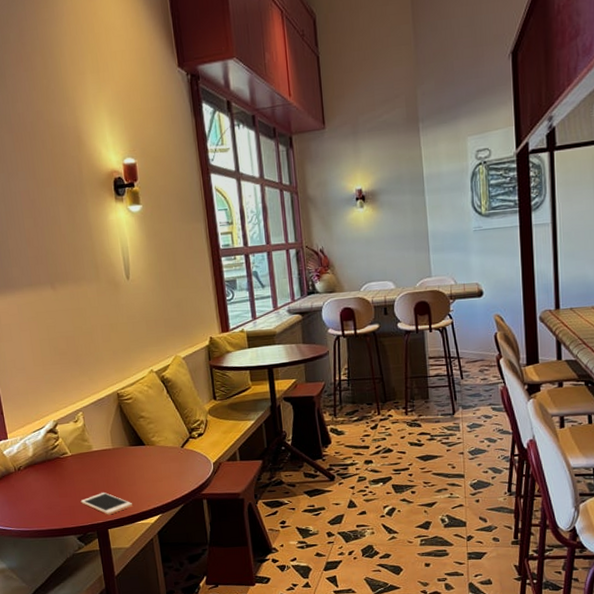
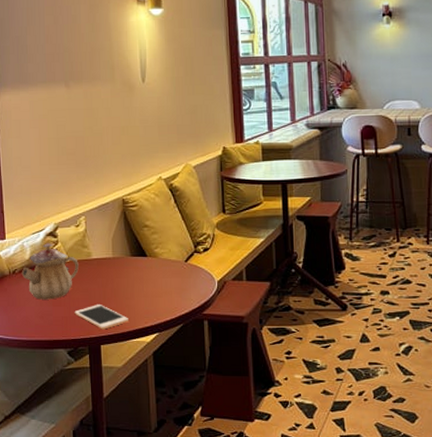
teapot: none [26,438,81,493] -> present [21,242,79,300]

